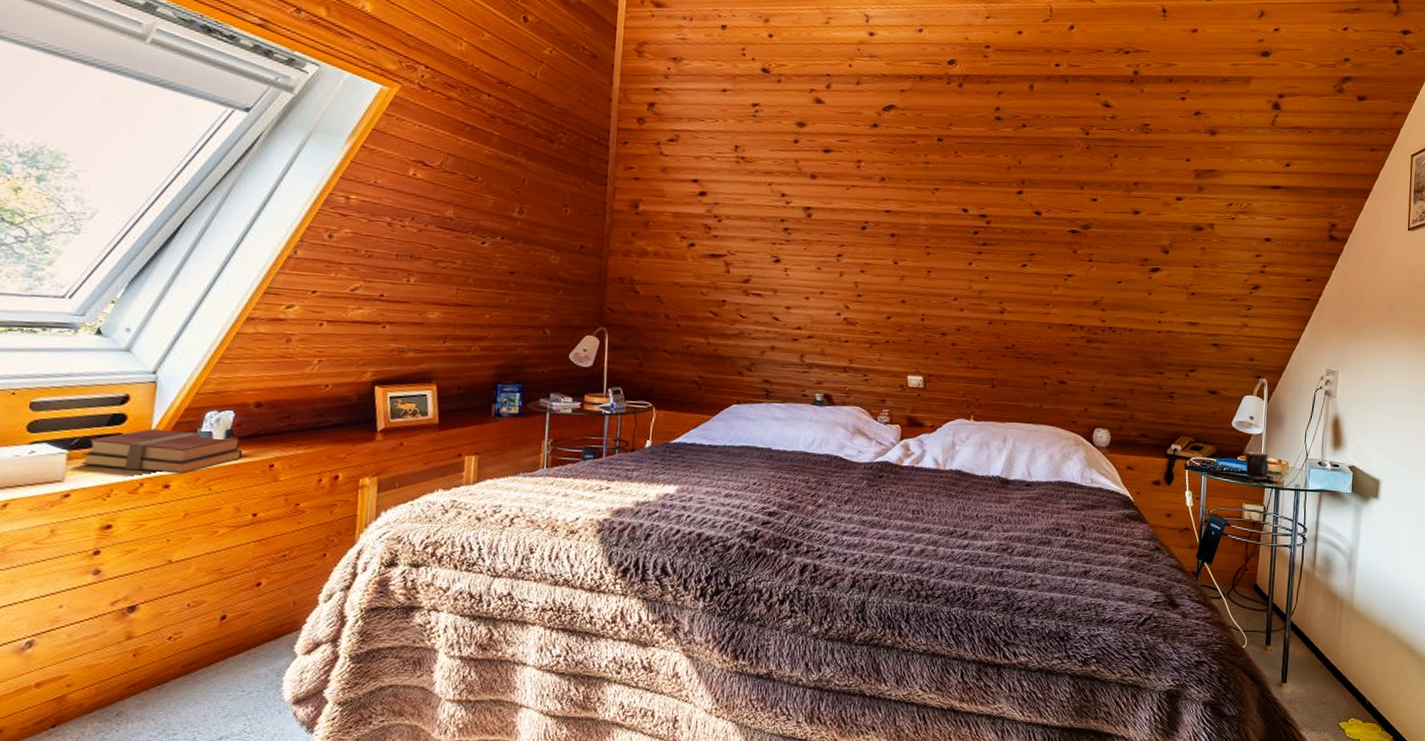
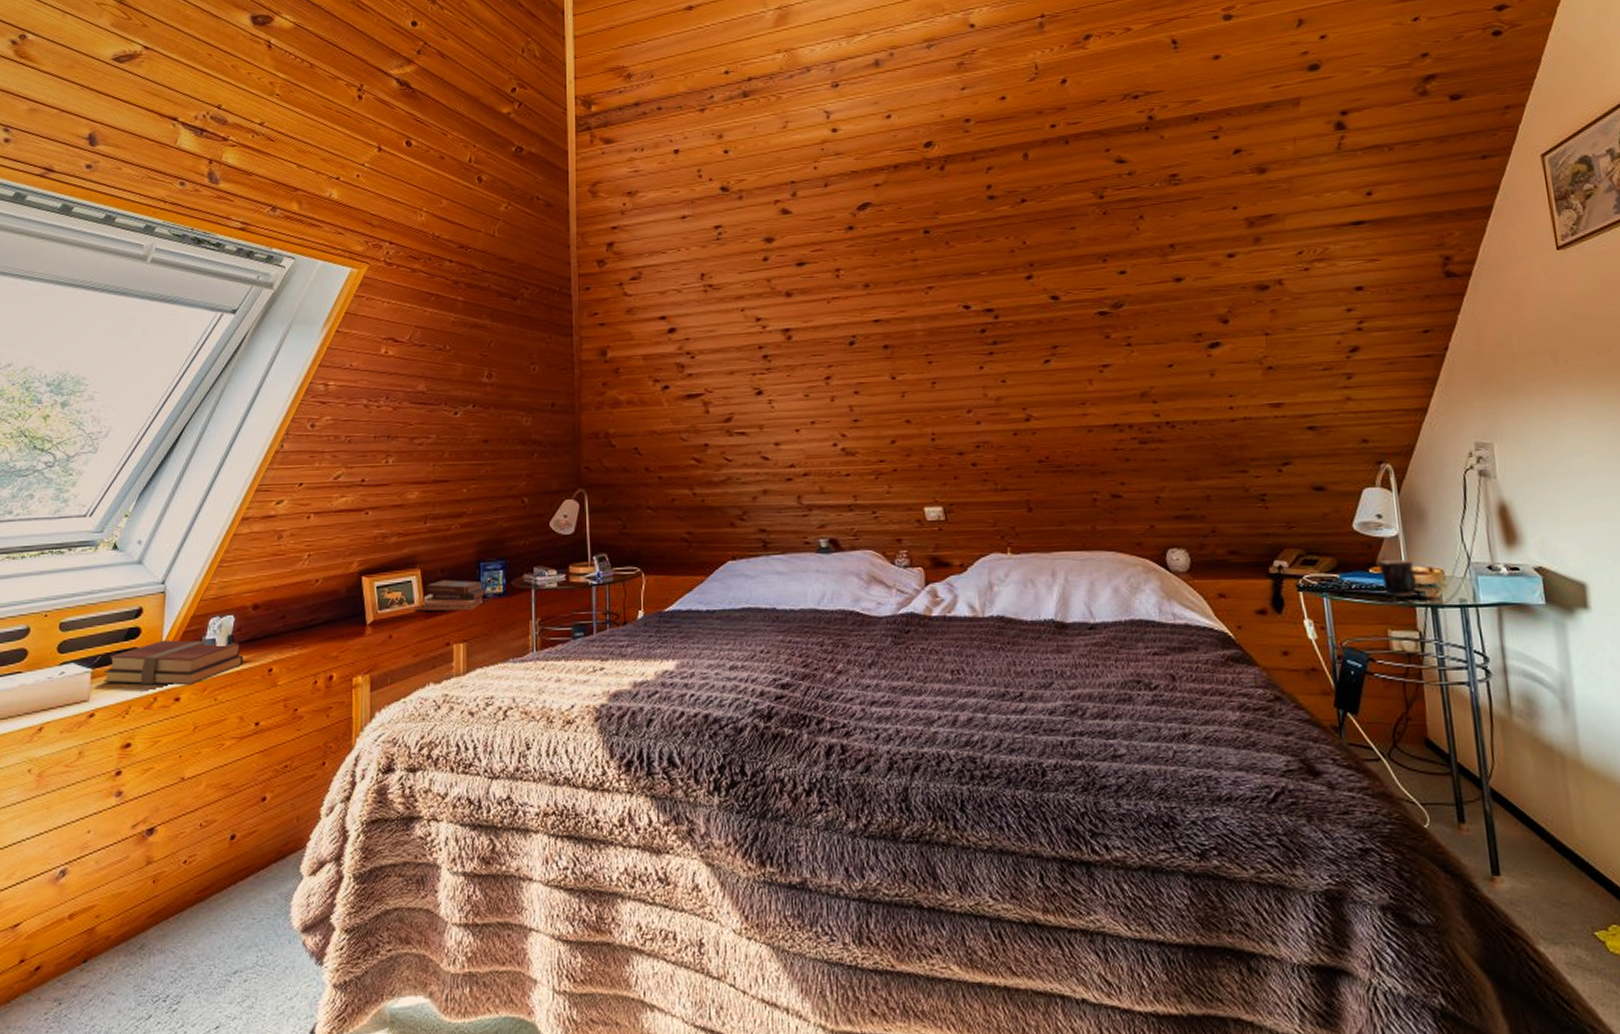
books: none [427,396,501,427] -> present [414,579,485,611]

